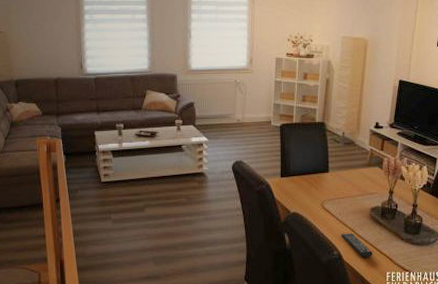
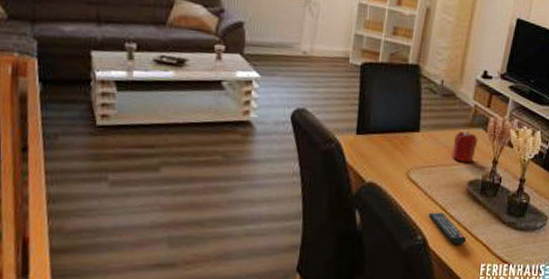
candle: none [356,169,376,194] -> present [452,130,478,163]

